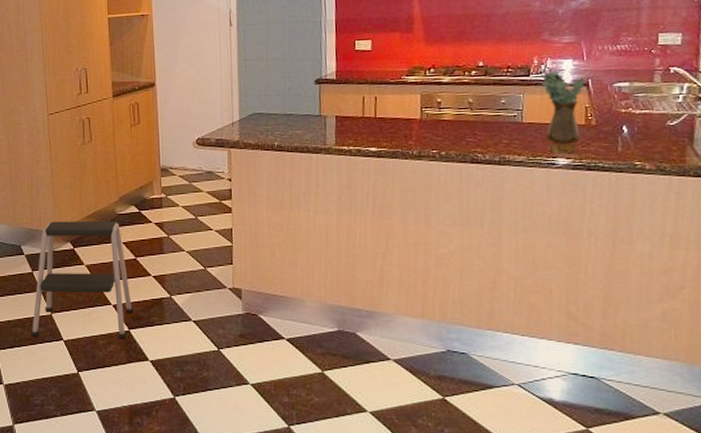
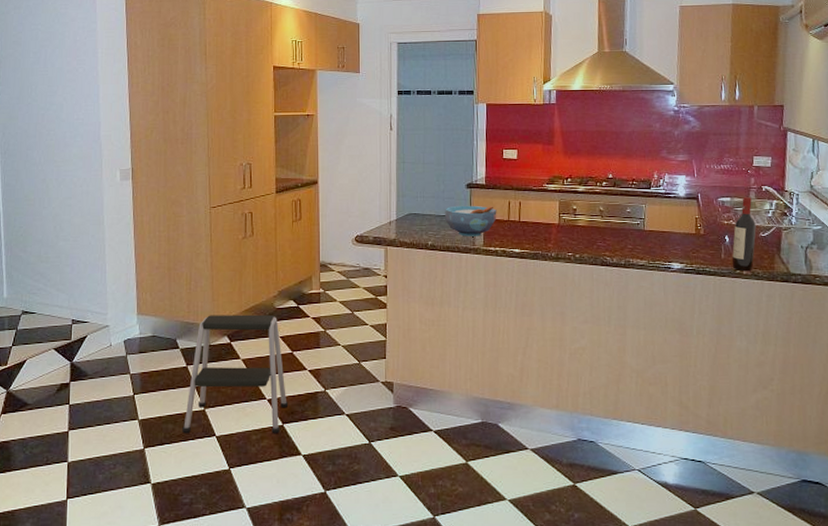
bowl: none [292,102,350,136] -> present [445,205,497,237]
vase: present [540,68,585,154] -> none [659,182,695,259]
wine bottle: none [631,81,663,165] -> present [732,197,756,271]

